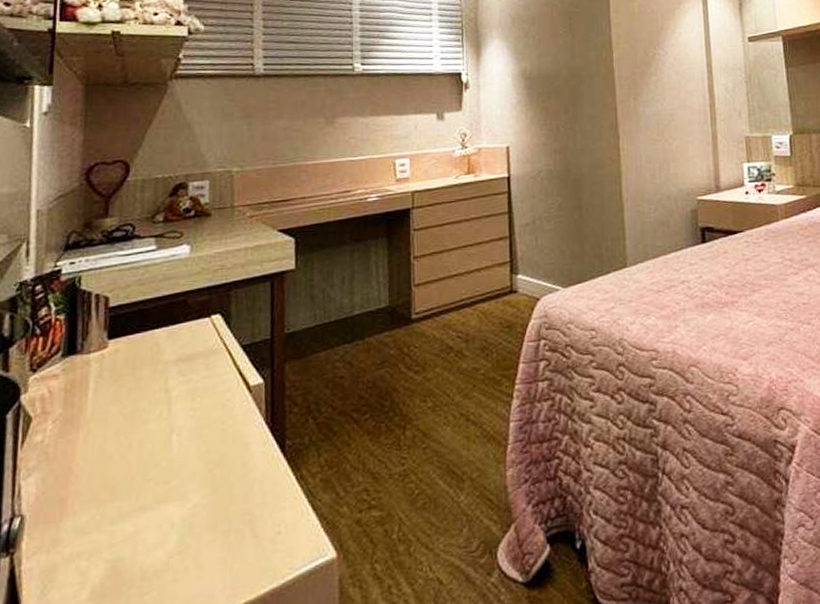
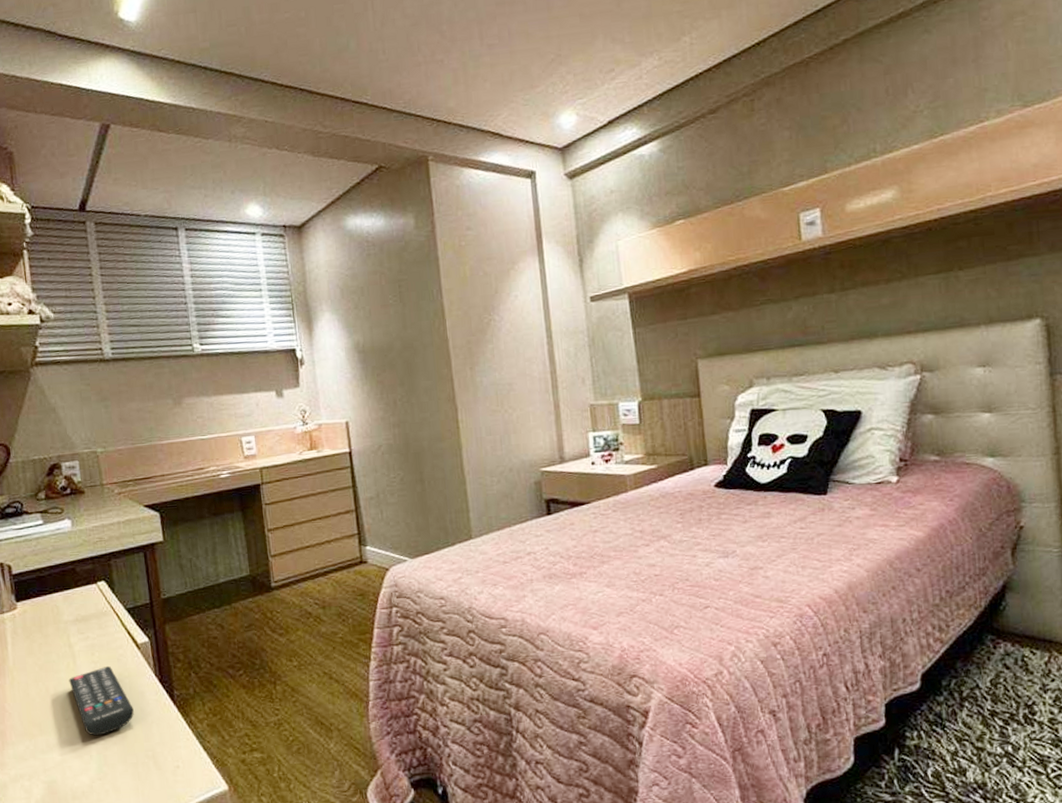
remote control: none [159,412,234,499] -> present [69,665,134,736]

